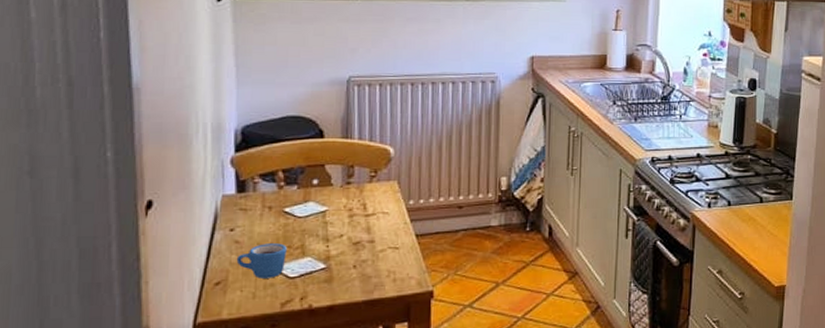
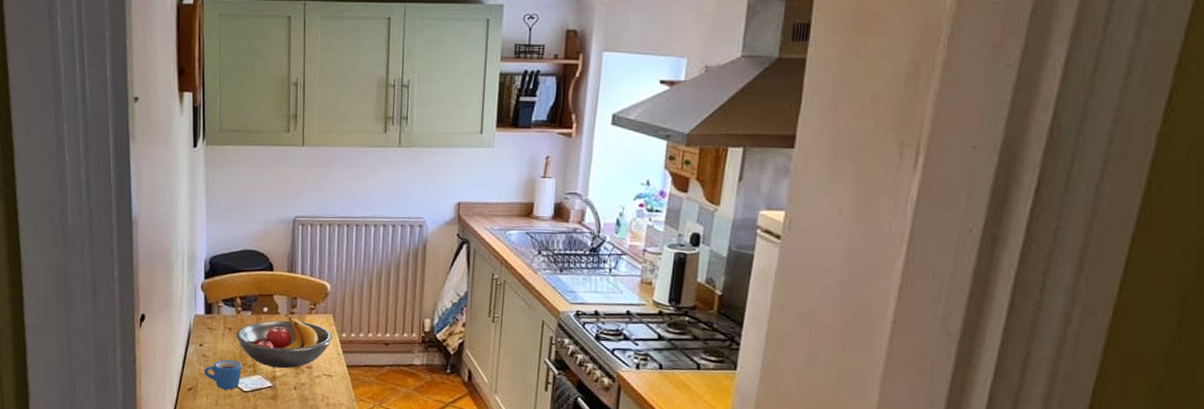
fruit bowl: none [279,188,399,247] -> present [237,317,333,369]

